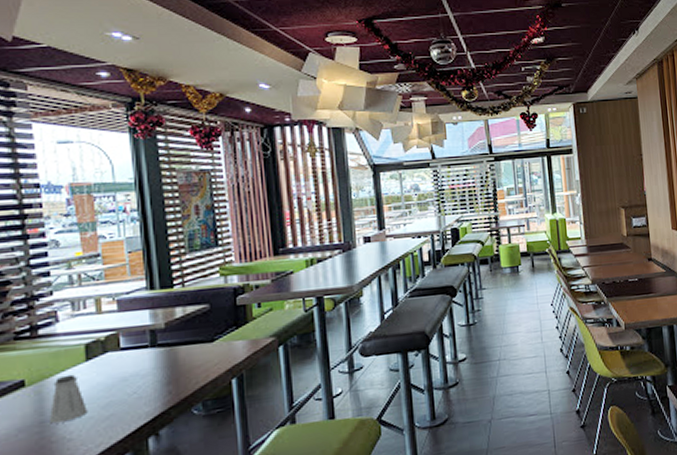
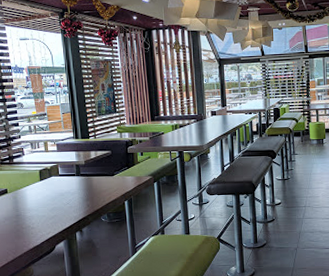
saltshaker: present [50,374,88,424] -> none [21,188,42,217]

